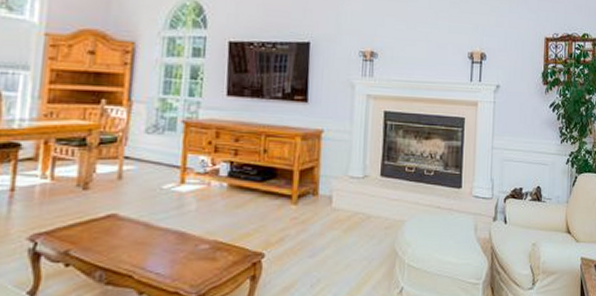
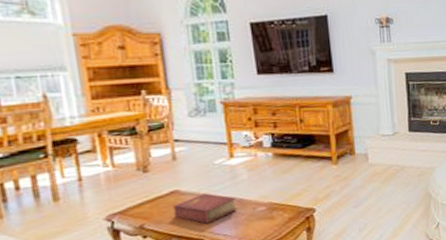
book: none [106,221,179,258] -> present [173,193,238,224]

